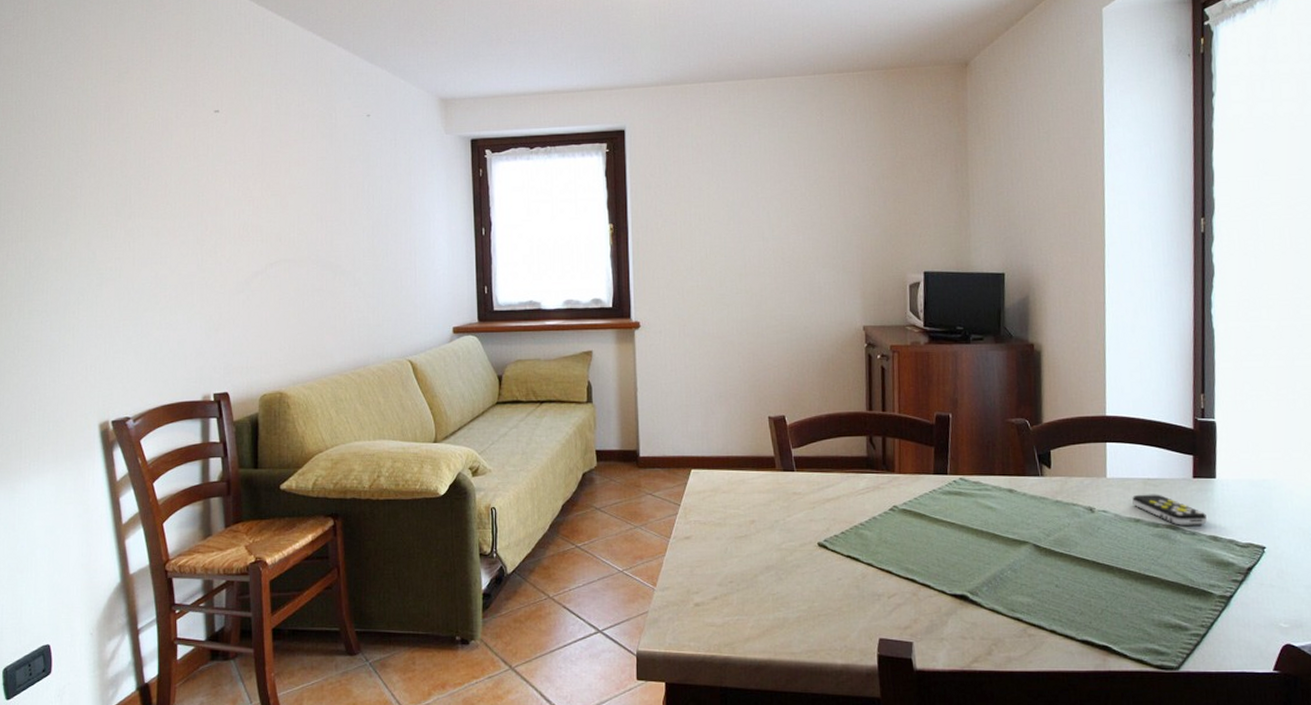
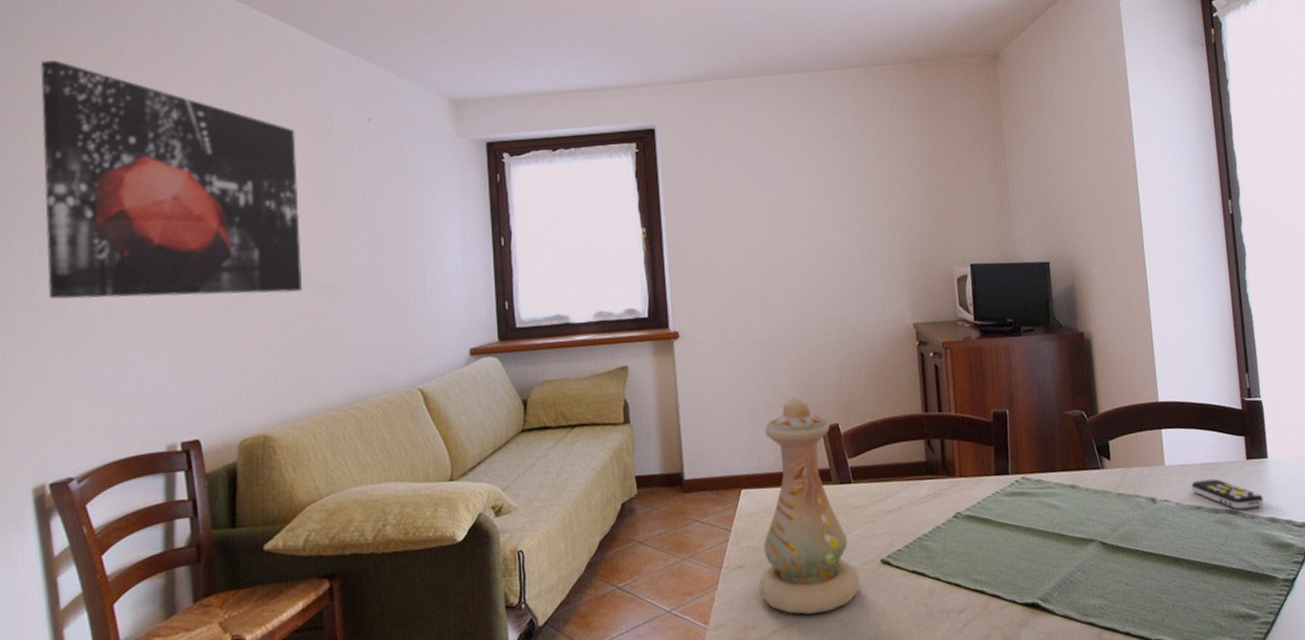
wall art: none [96,56,312,270] -> present [41,60,303,300]
vase: none [703,387,797,585] -> present [759,395,860,615]

